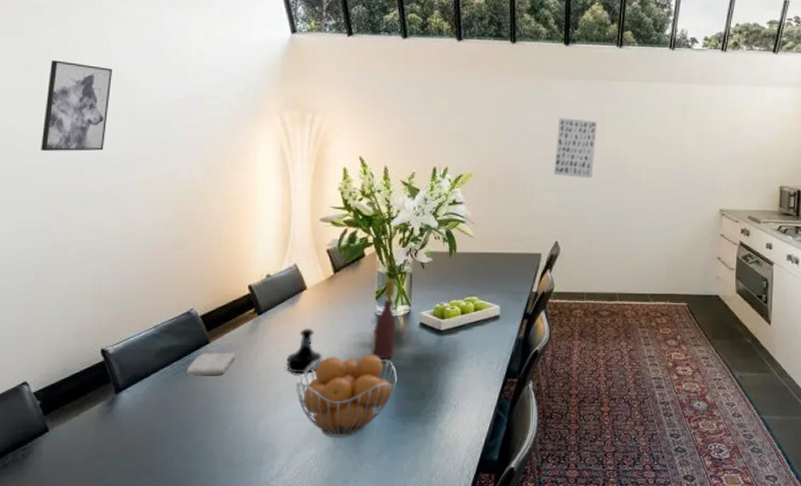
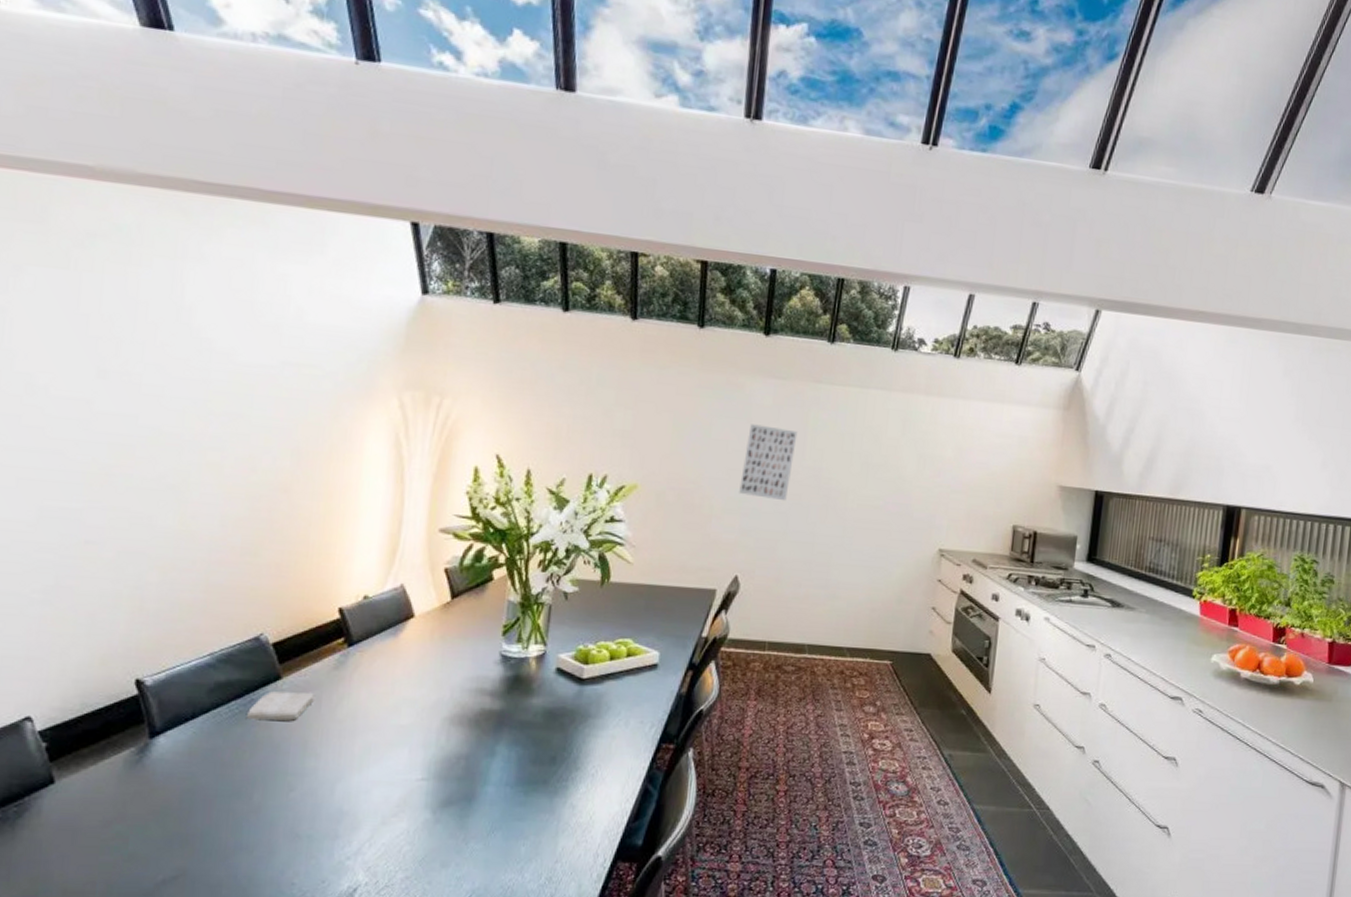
wall art: present [41,60,113,151] -> none [79,304,185,424]
tequila bottle: present [285,328,323,374] -> none [378,666,428,725]
fruit basket: present [295,355,398,438] -> none [389,704,522,809]
wine bottle: present [371,279,396,358] -> none [490,610,530,710]

